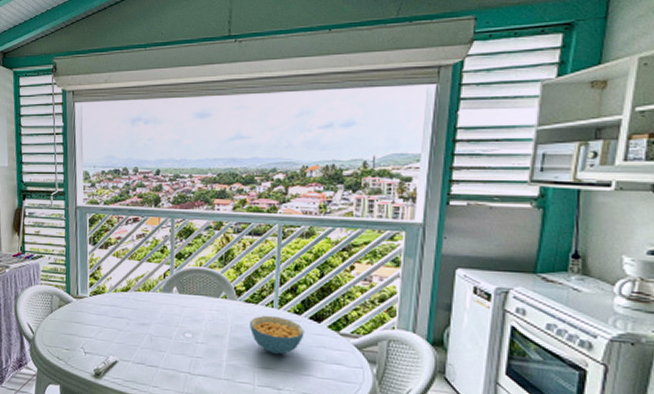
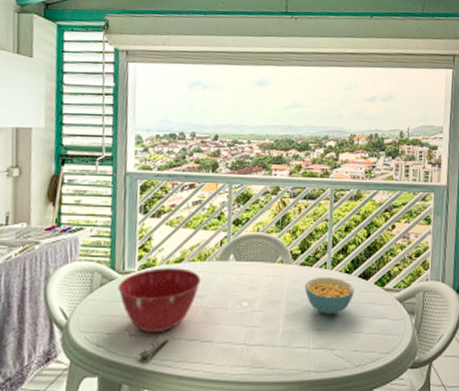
mixing bowl: none [73,295,146,353] -> present [118,268,201,332]

